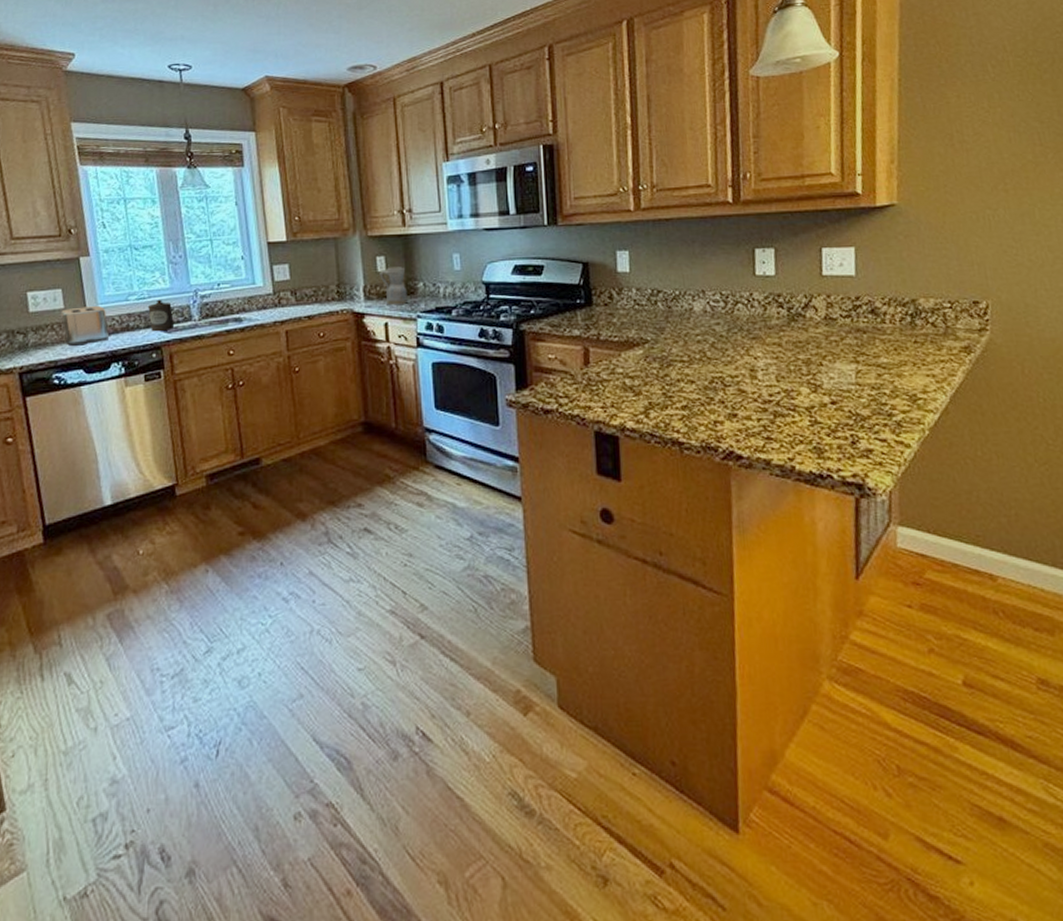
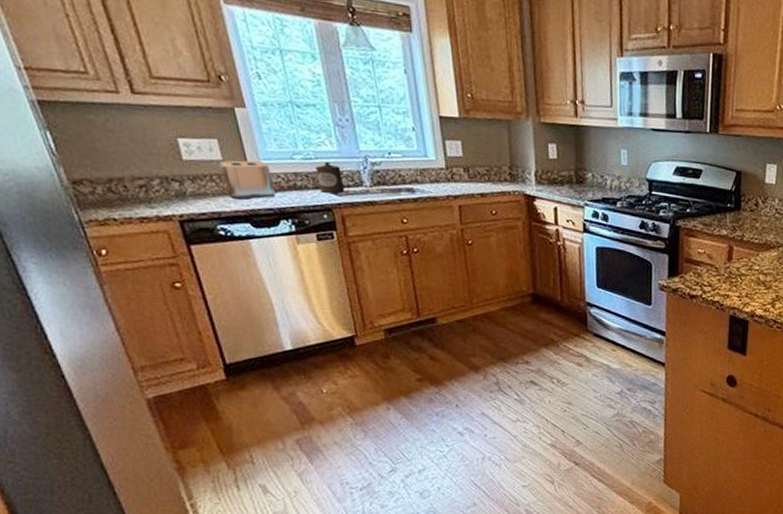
ceramic pitcher: present [380,267,408,306] -> none [551,155,577,192]

